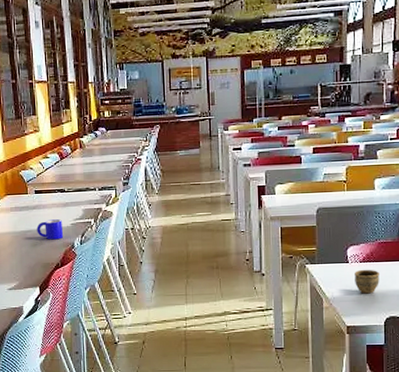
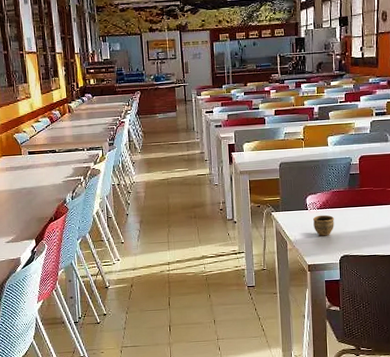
mug: present [36,219,64,240] -> none [31,177,56,196]

